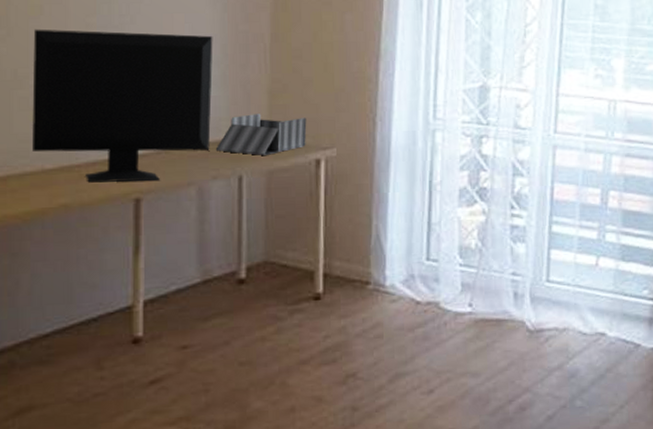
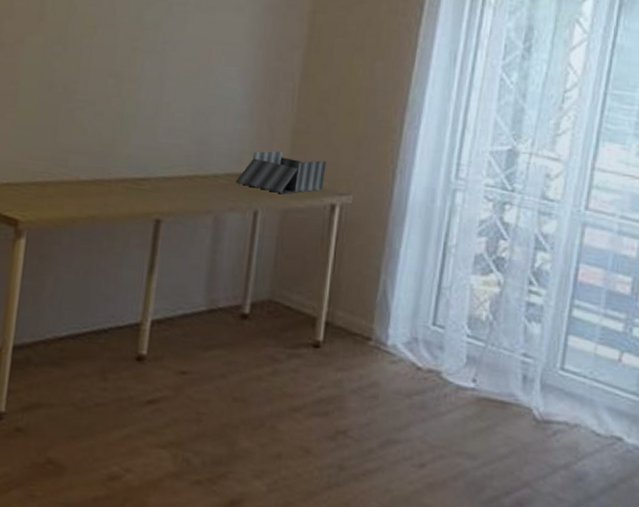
monitor: present [32,29,213,183] -> none [71,47,246,206]

